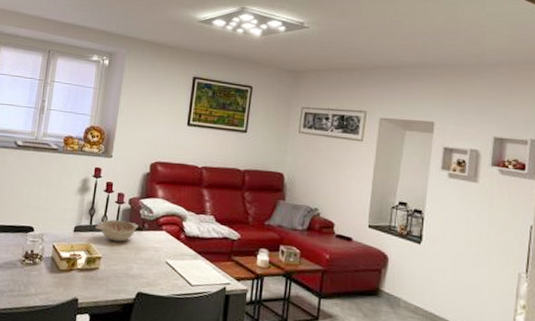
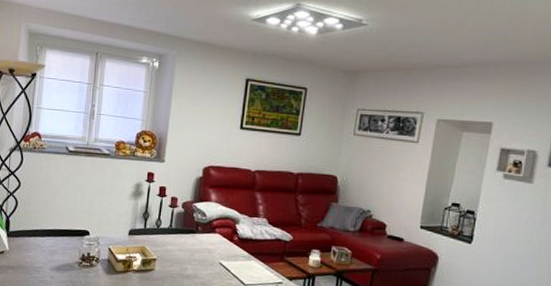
decorative bowl: present [96,219,139,242] -> none [150,223,192,245]

